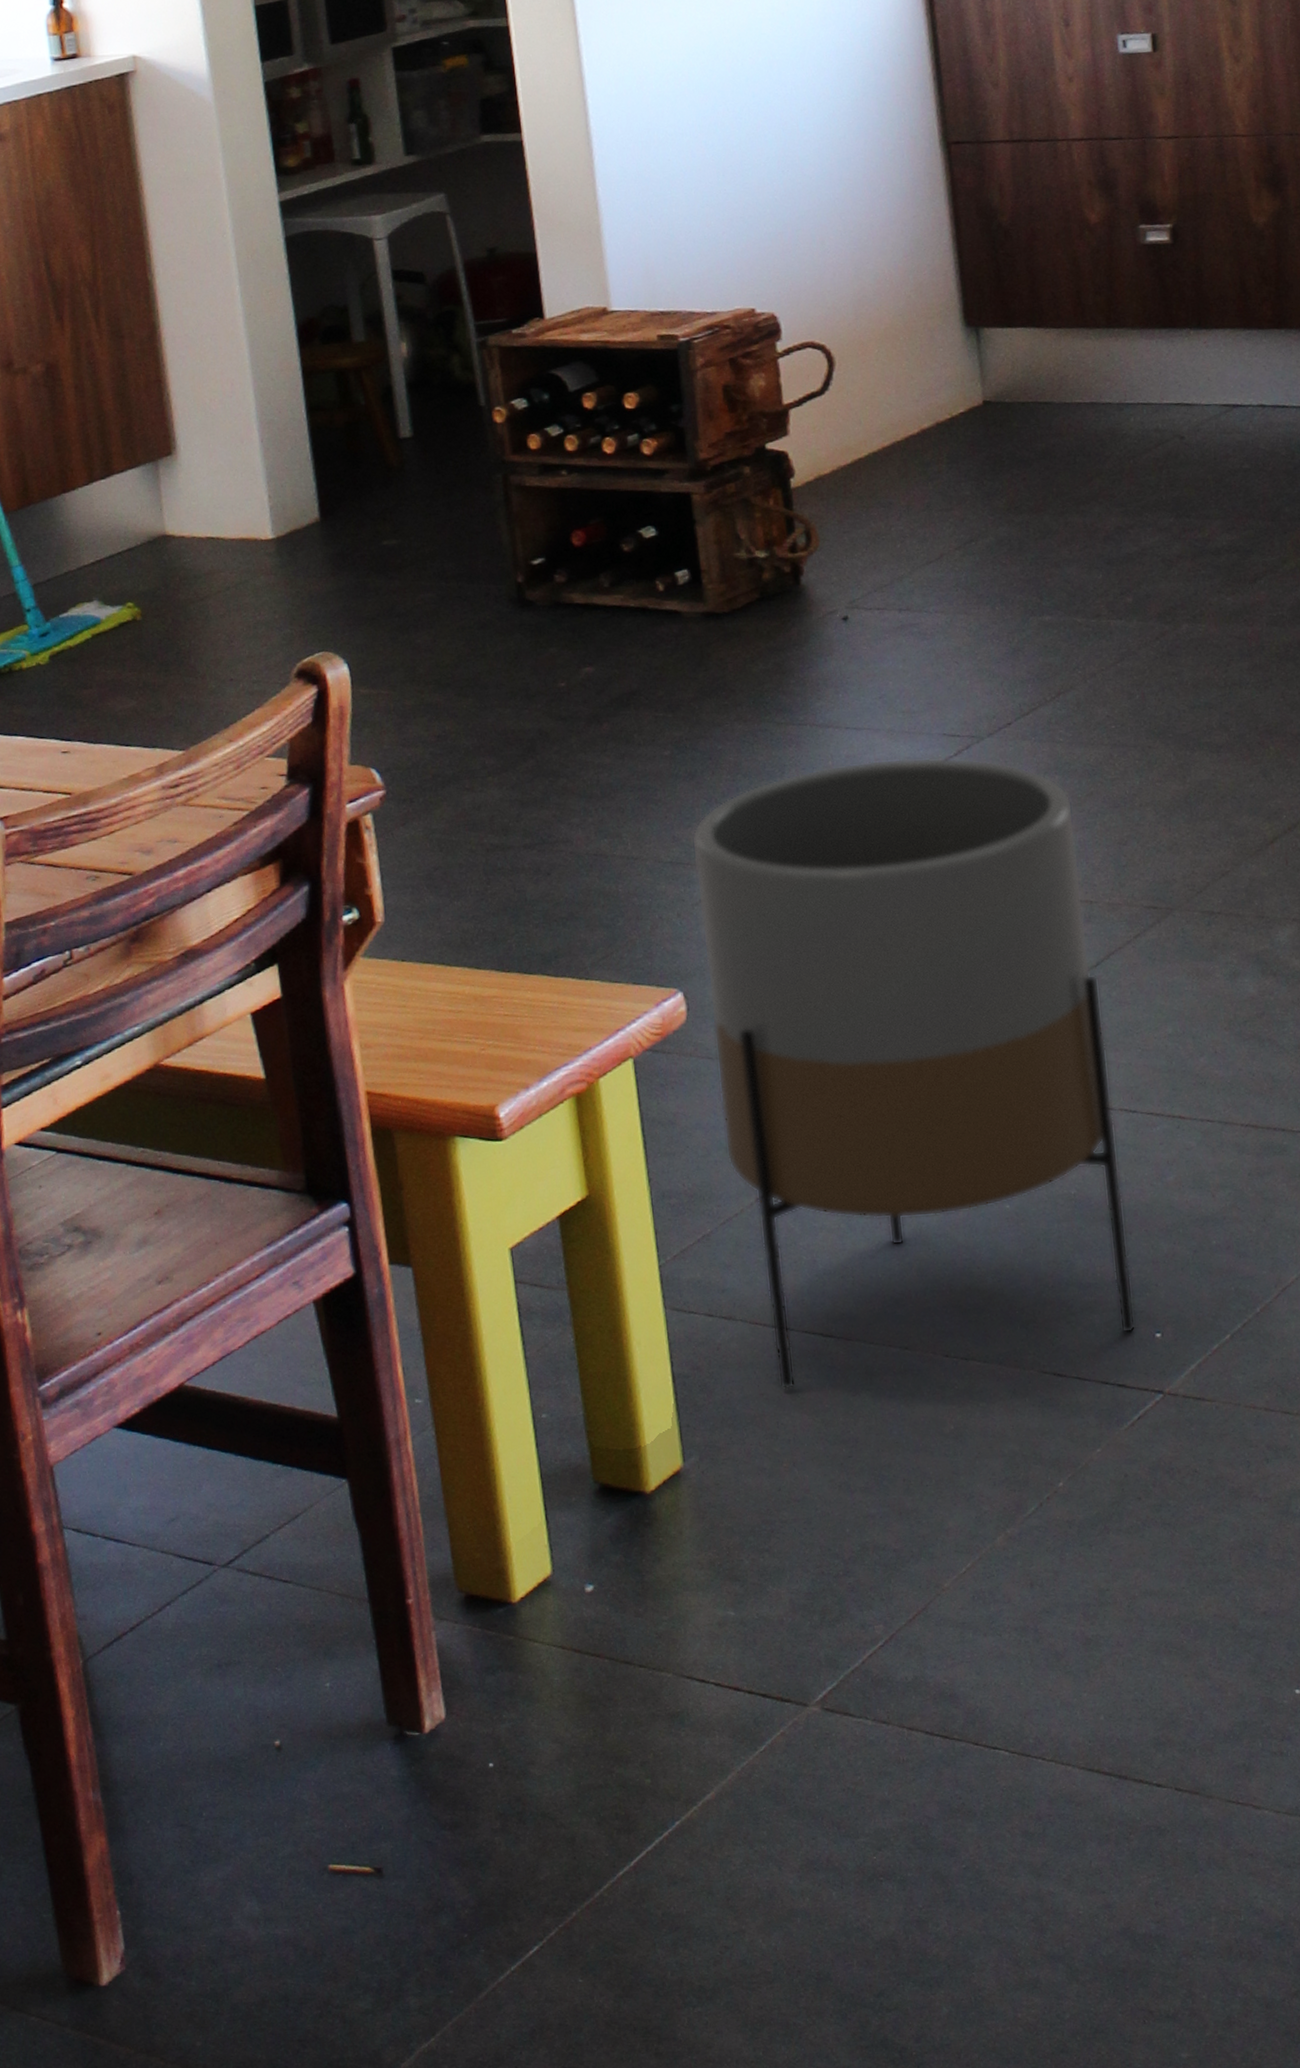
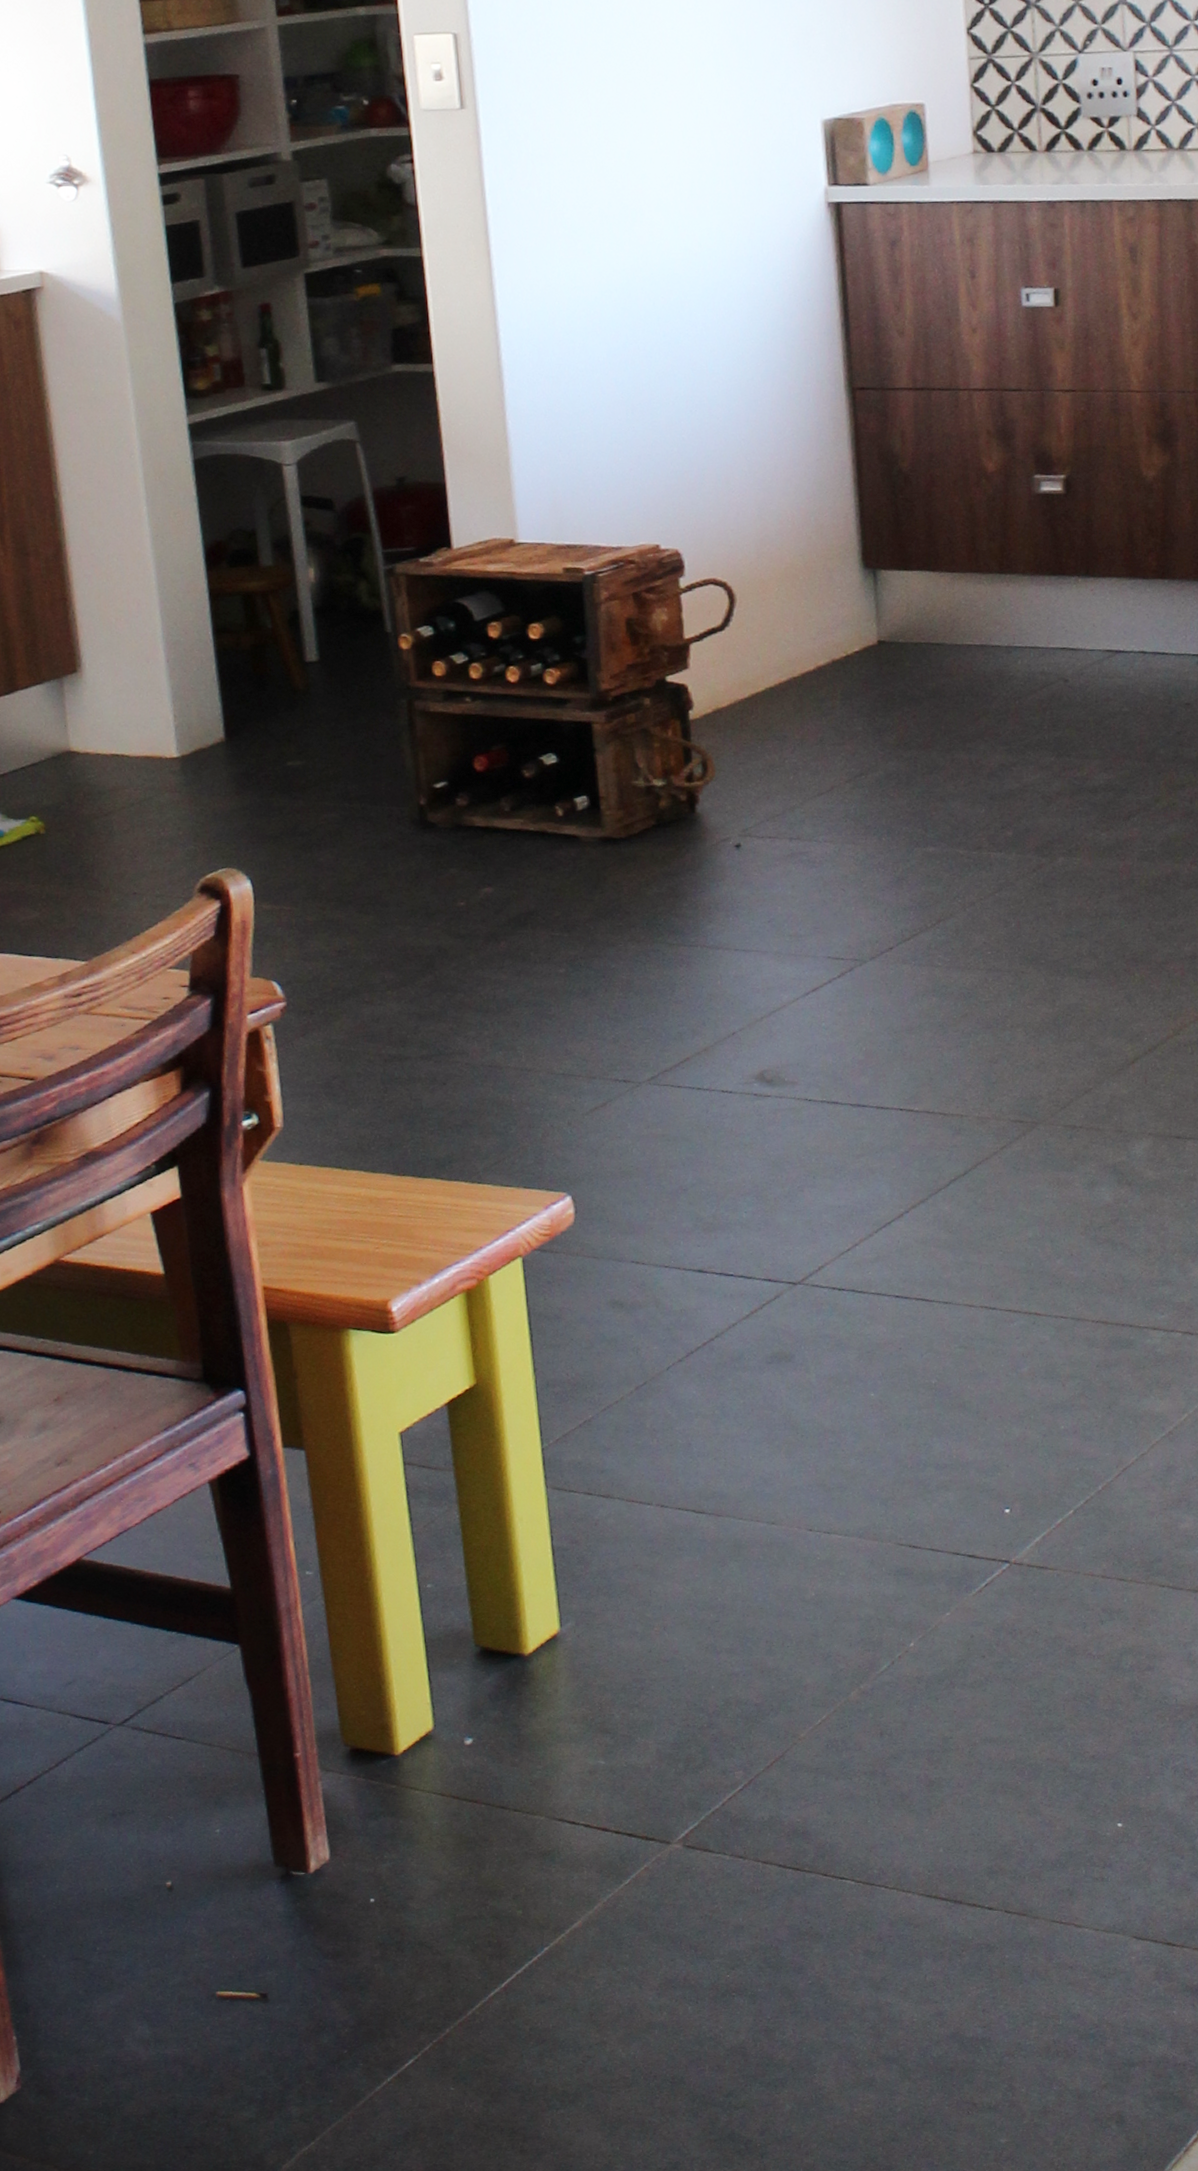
planter: present [691,757,1136,1390] -> none [583,978,987,1561]

